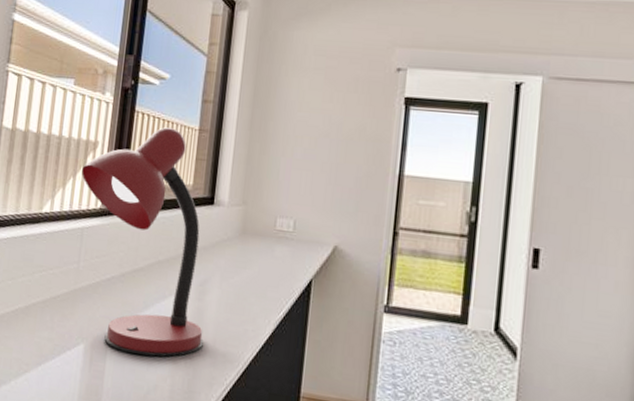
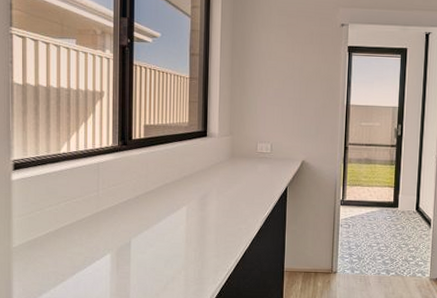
desk lamp: present [81,127,204,357] -> none [91,77,208,257]

